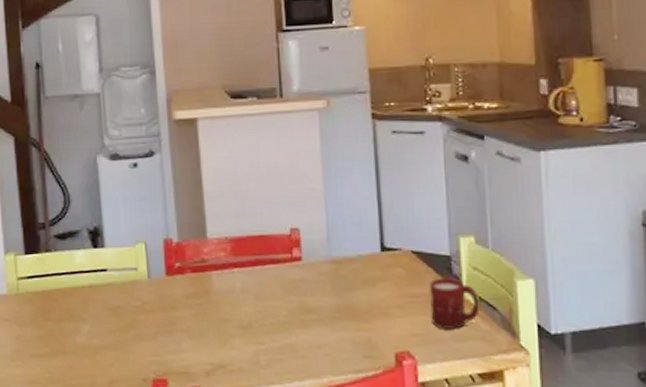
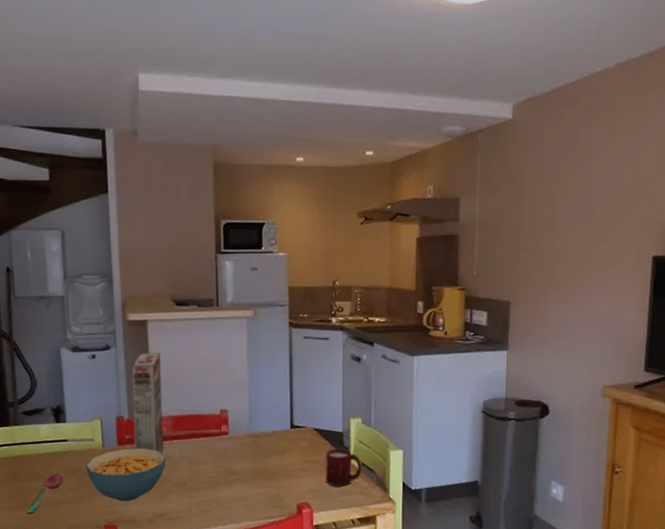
soupspoon: none [61,311,103,363] -> present [27,473,63,514]
cereal bowl: none [129,279,225,348] -> present [86,448,165,502]
cereal box: none [180,157,222,286] -> present [131,352,164,453]

